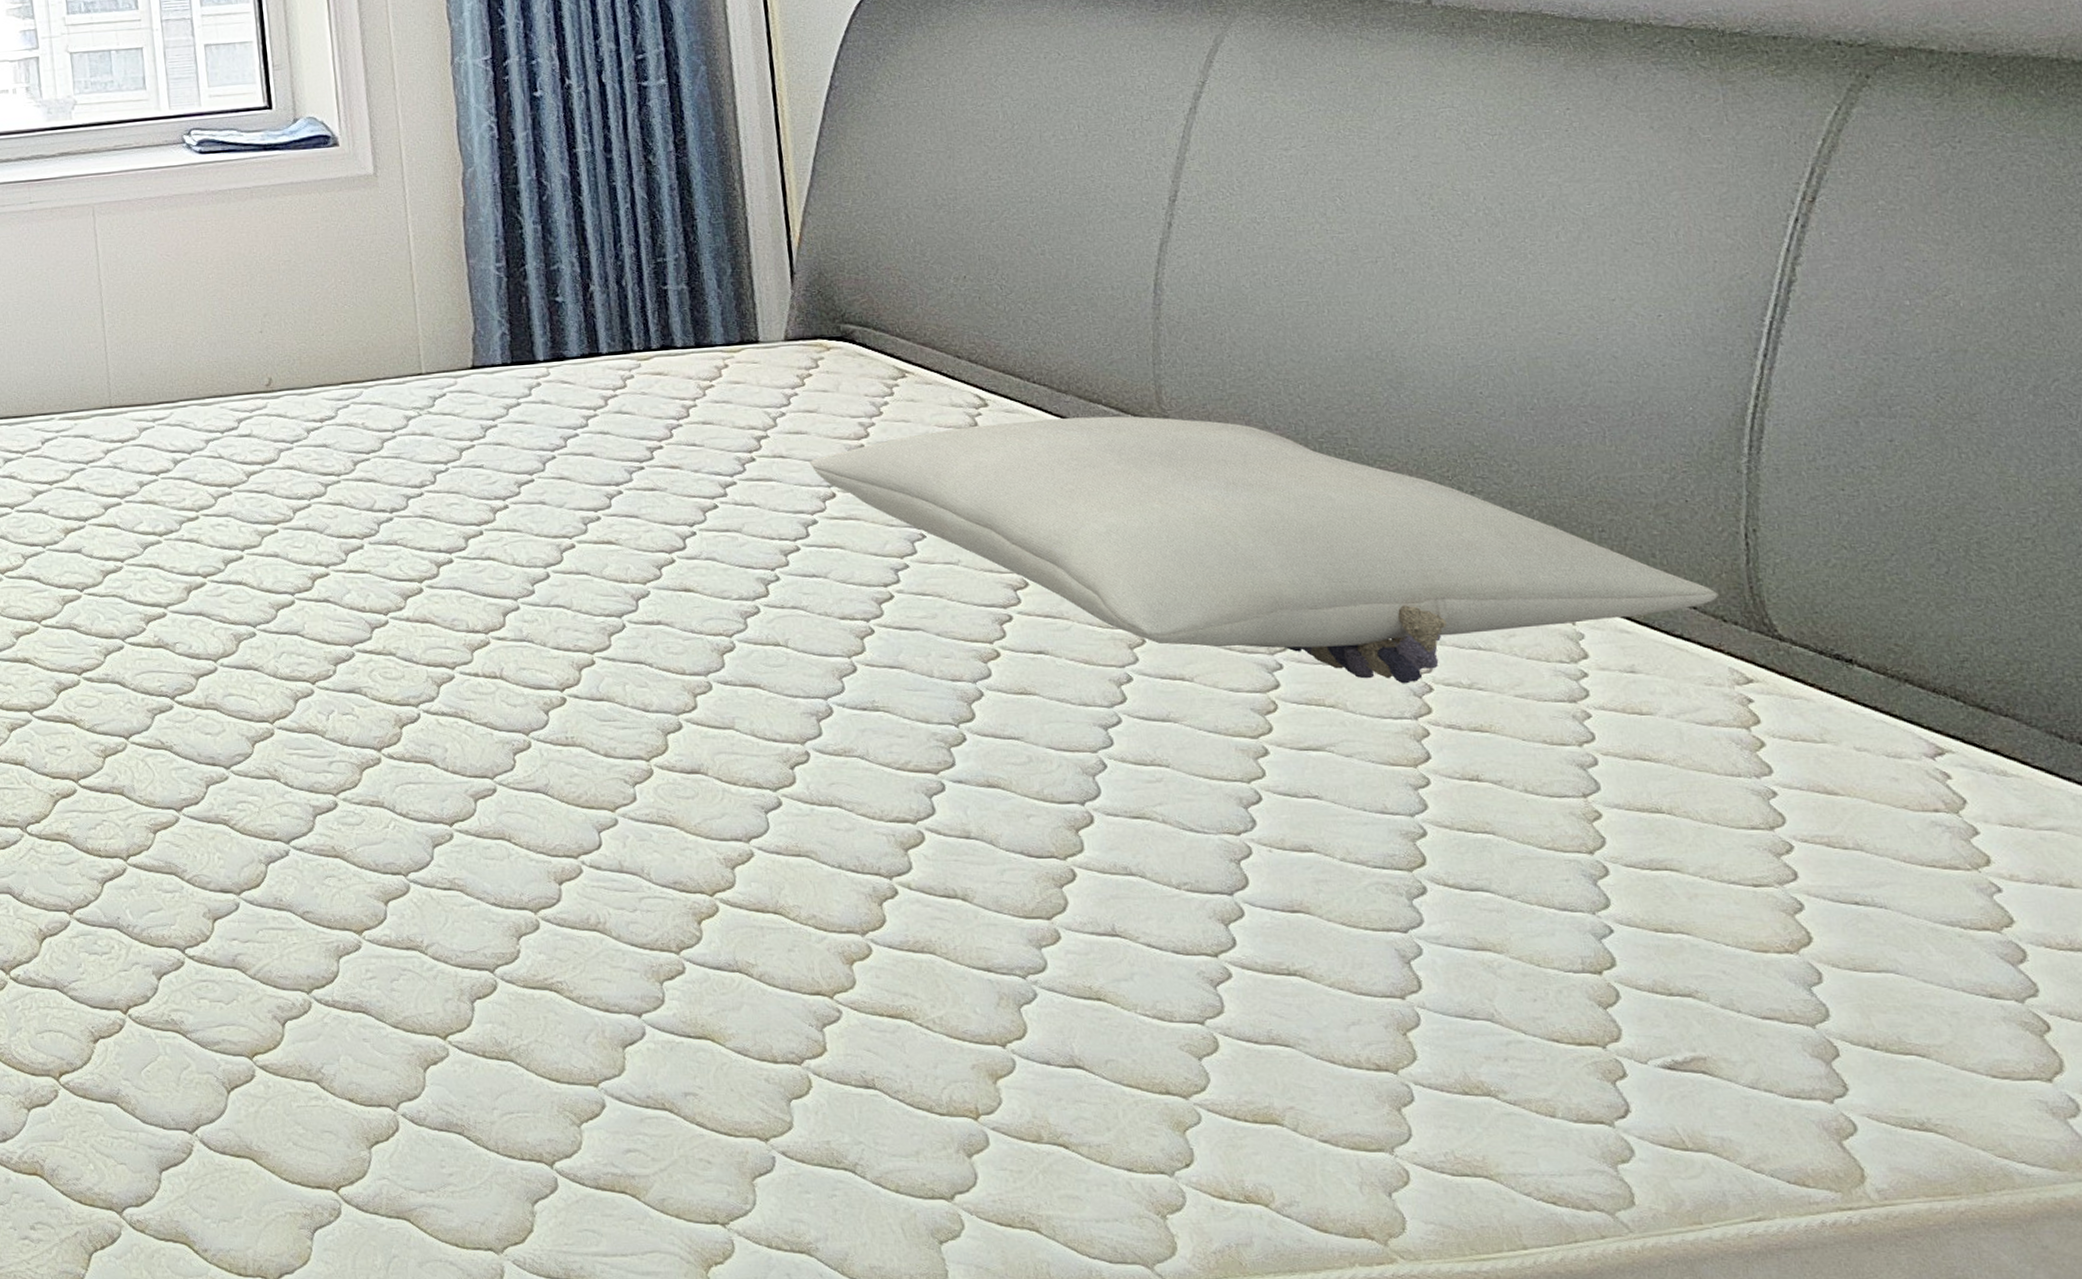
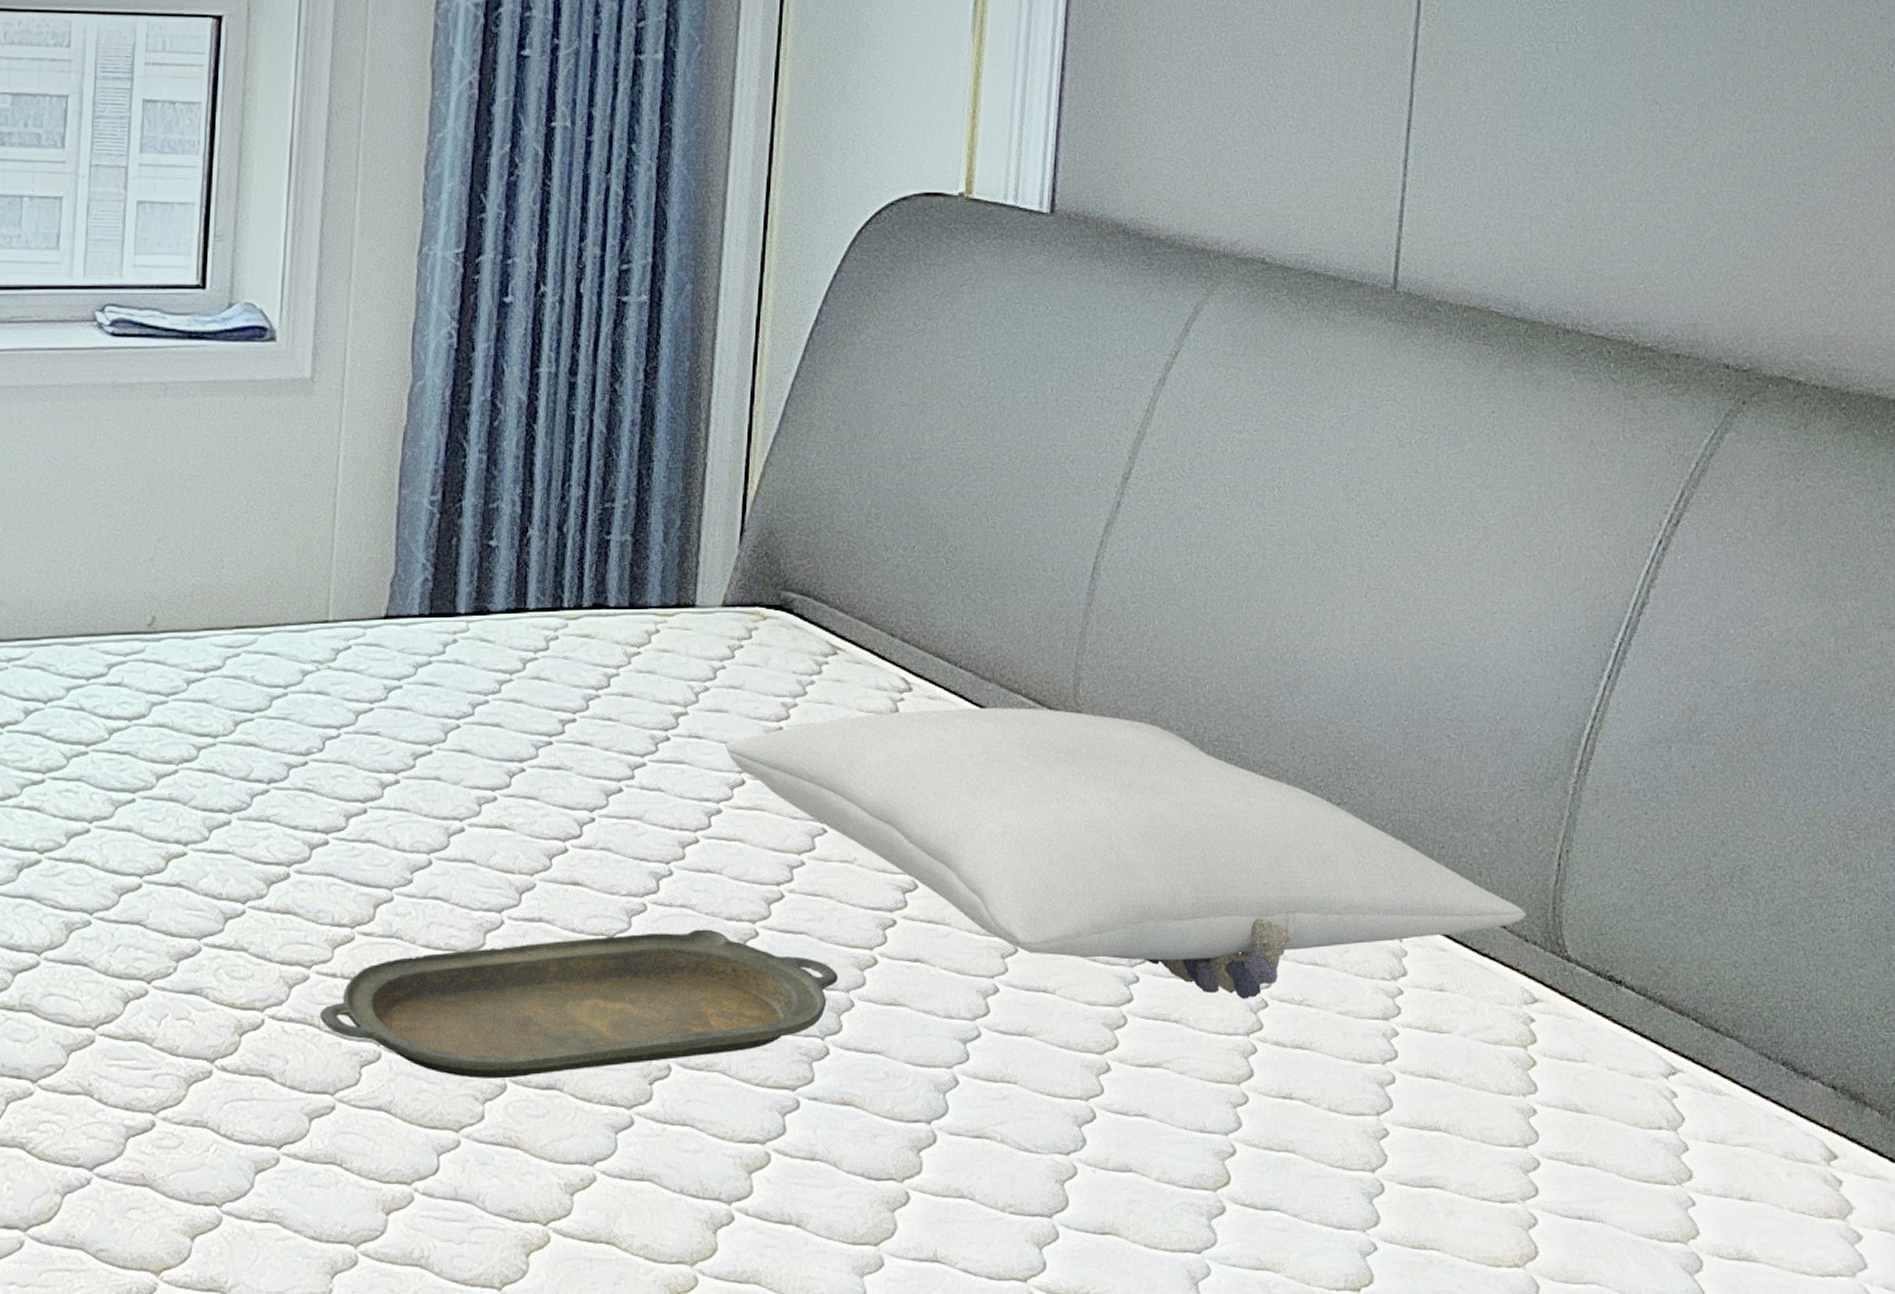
serving tray: none [468,627,962,764] -> present [319,929,838,1079]

